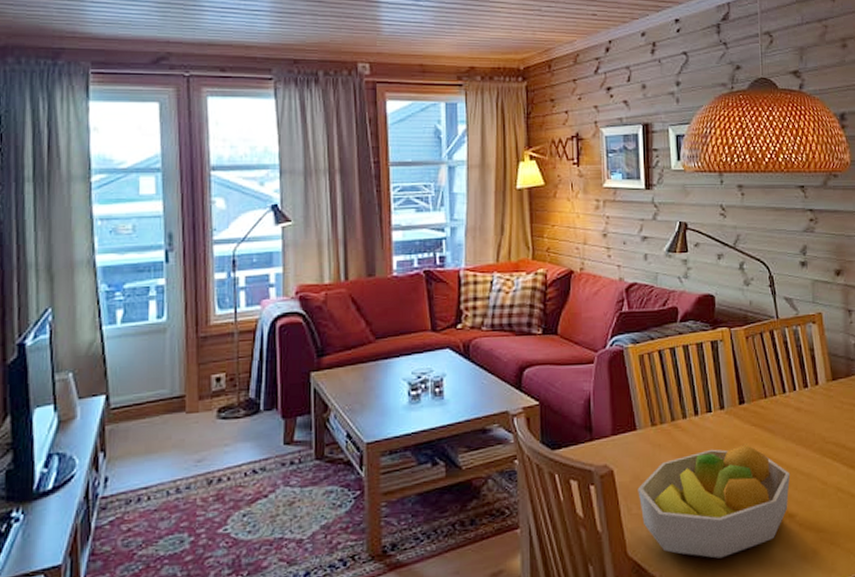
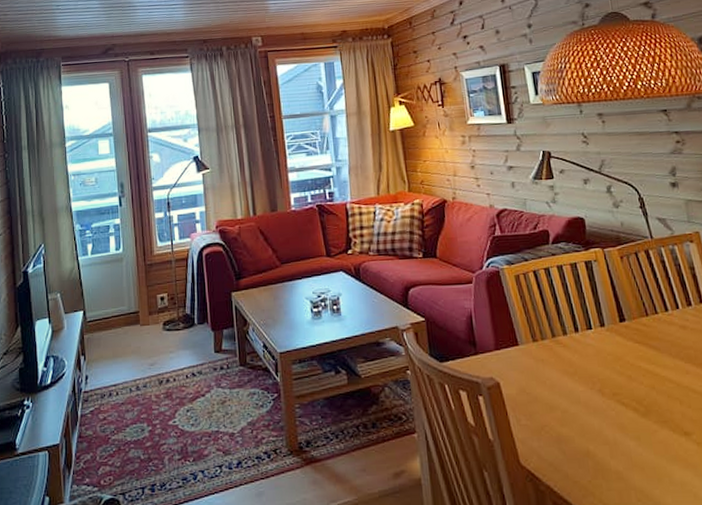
fruit bowl: present [637,443,791,559] -> none [524,360,683,473]

